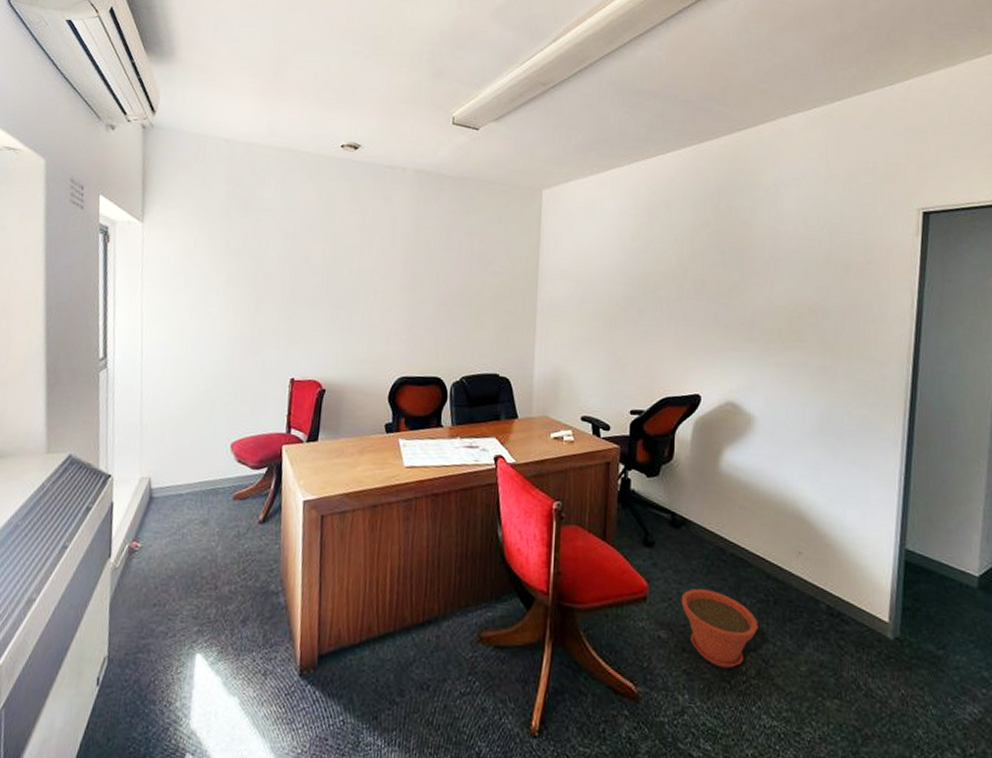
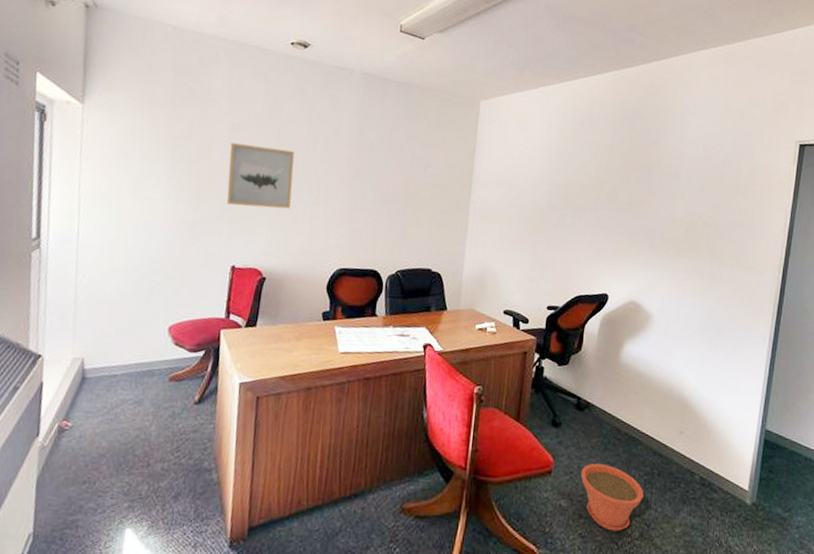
wall art: none [283,252,350,317] -> present [226,143,295,209]

